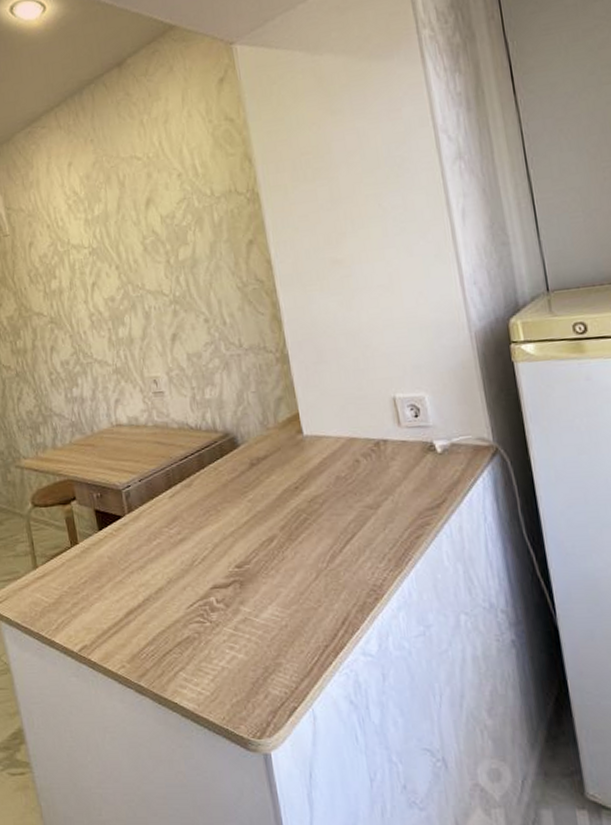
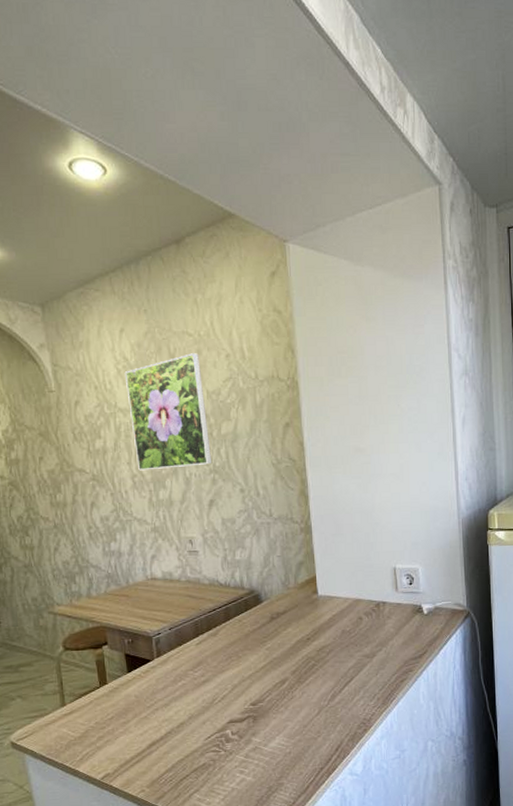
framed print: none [75,177,172,309] -> present [124,353,213,471]

